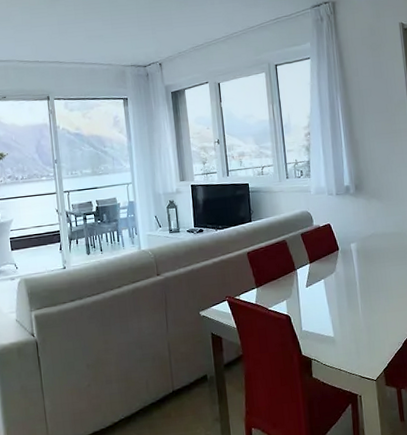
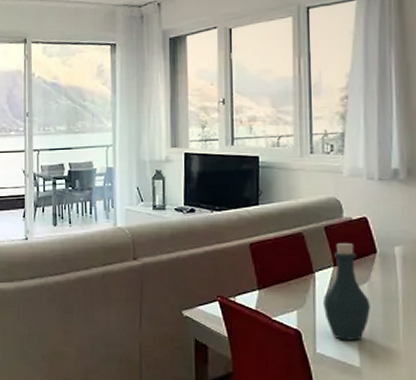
bottle: none [304,244,338,318] -> present [322,242,370,340]

